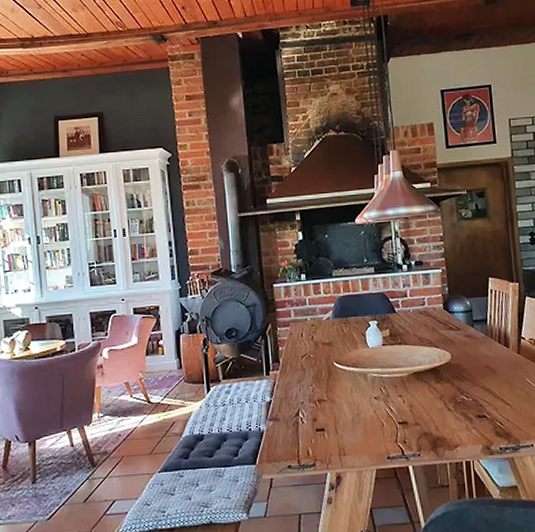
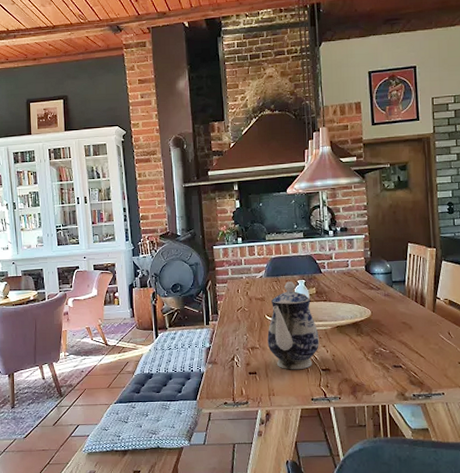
teapot: none [336,323,395,425] -> present [267,281,319,370]

